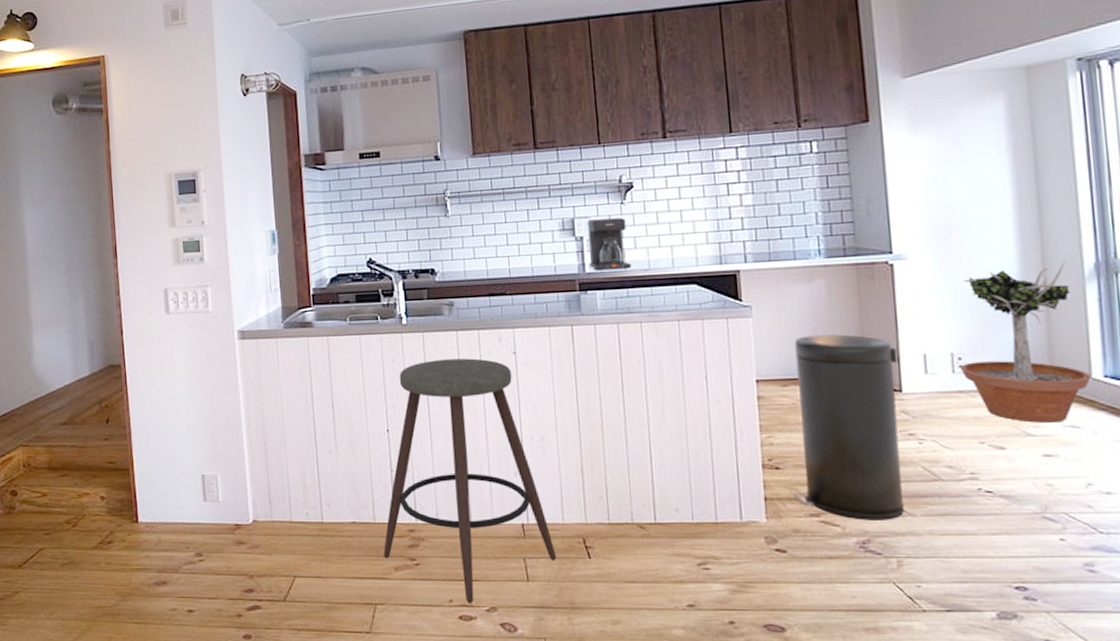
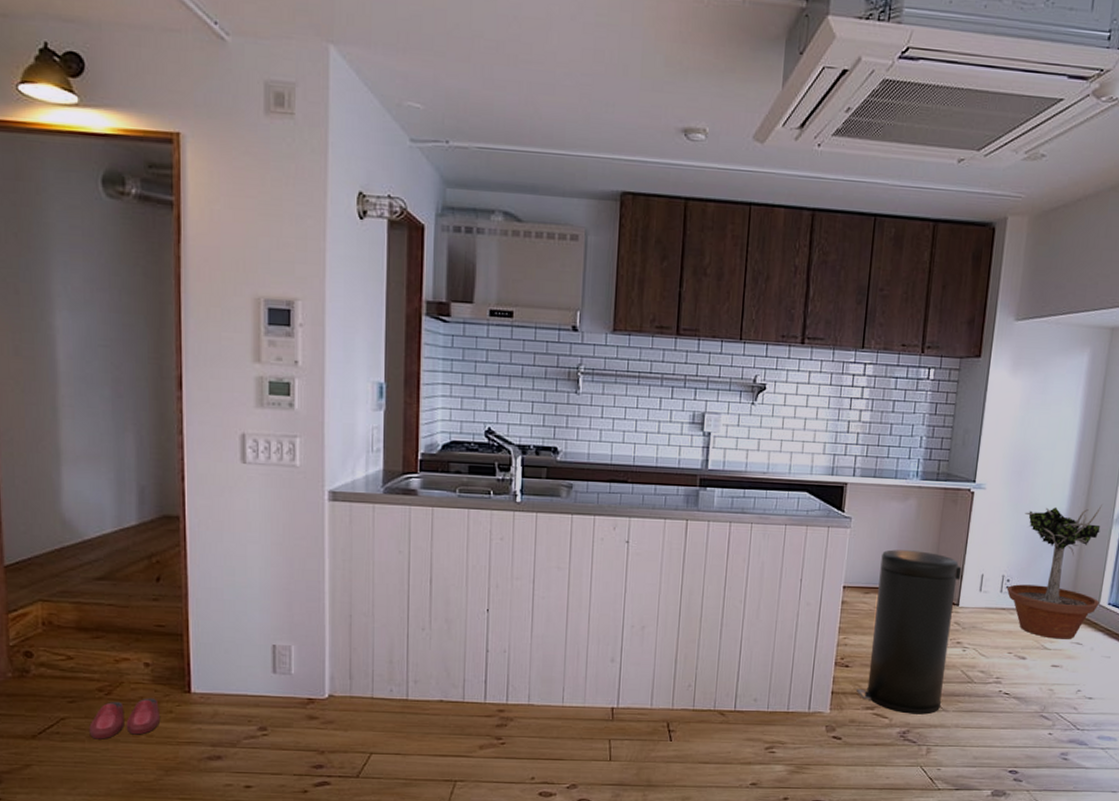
slippers: none [61,528,115,568] -> present [89,698,160,739]
bar stool: present [383,358,557,603] -> none [469,542,640,781]
coffee maker: present [587,218,631,271] -> none [713,416,754,470]

